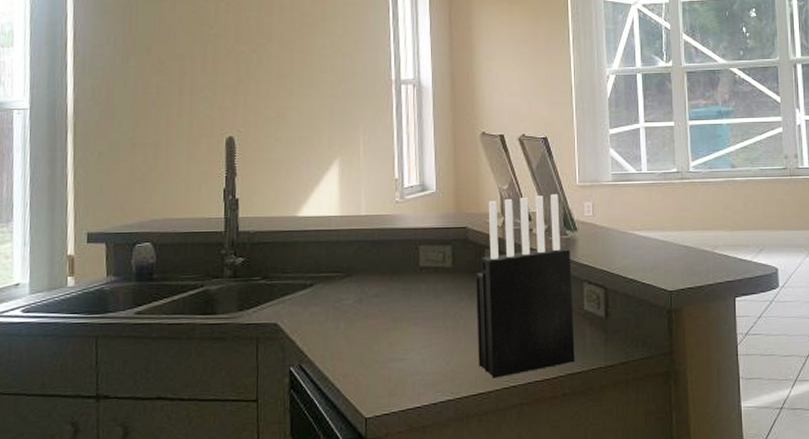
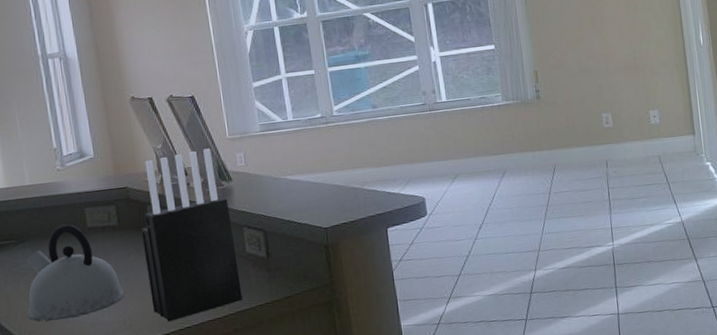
kettle: none [345,261,450,366] -> present [27,224,124,322]

